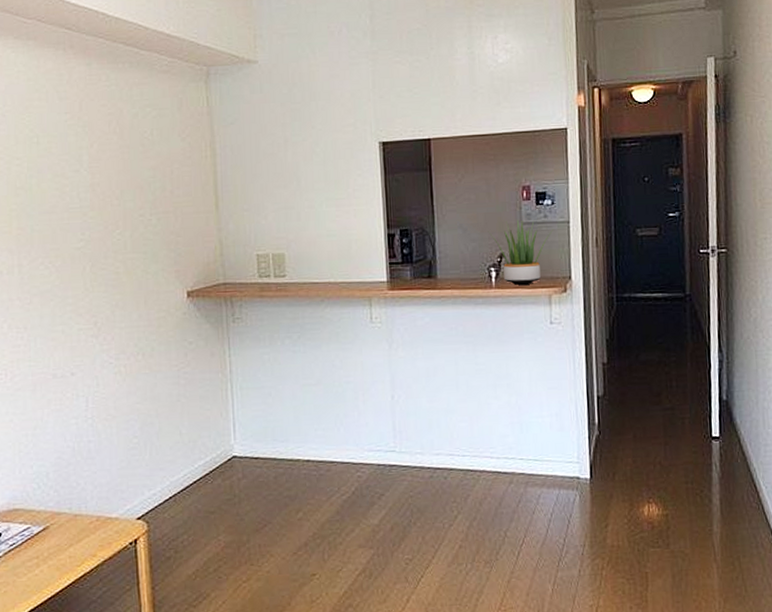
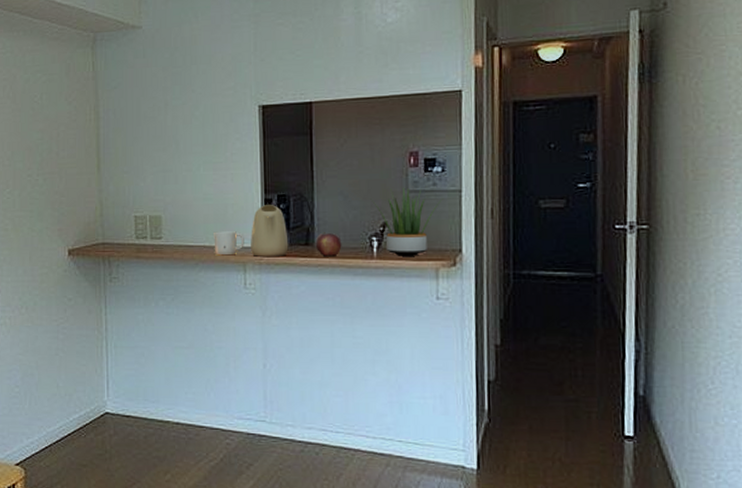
mug: none [338,266,369,291] -> present [214,231,244,256]
kettle: none [375,238,413,291] -> present [251,204,289,257]
fruit: none [437,264,463,289] -> present [315,232,342,257]

